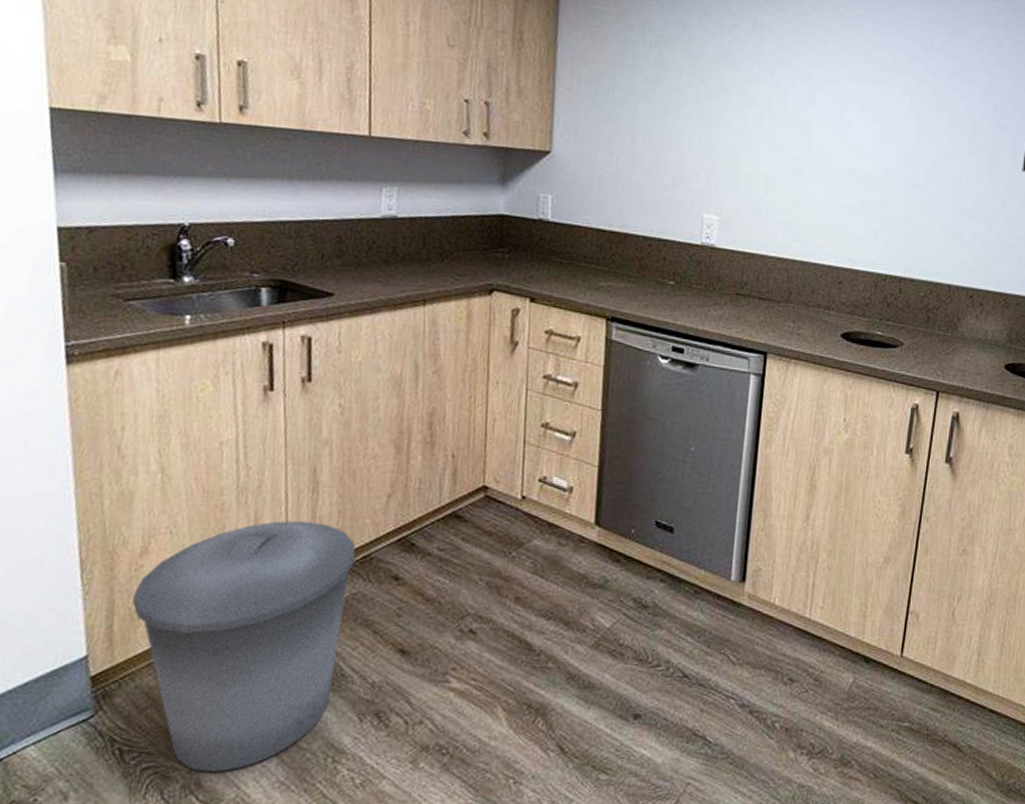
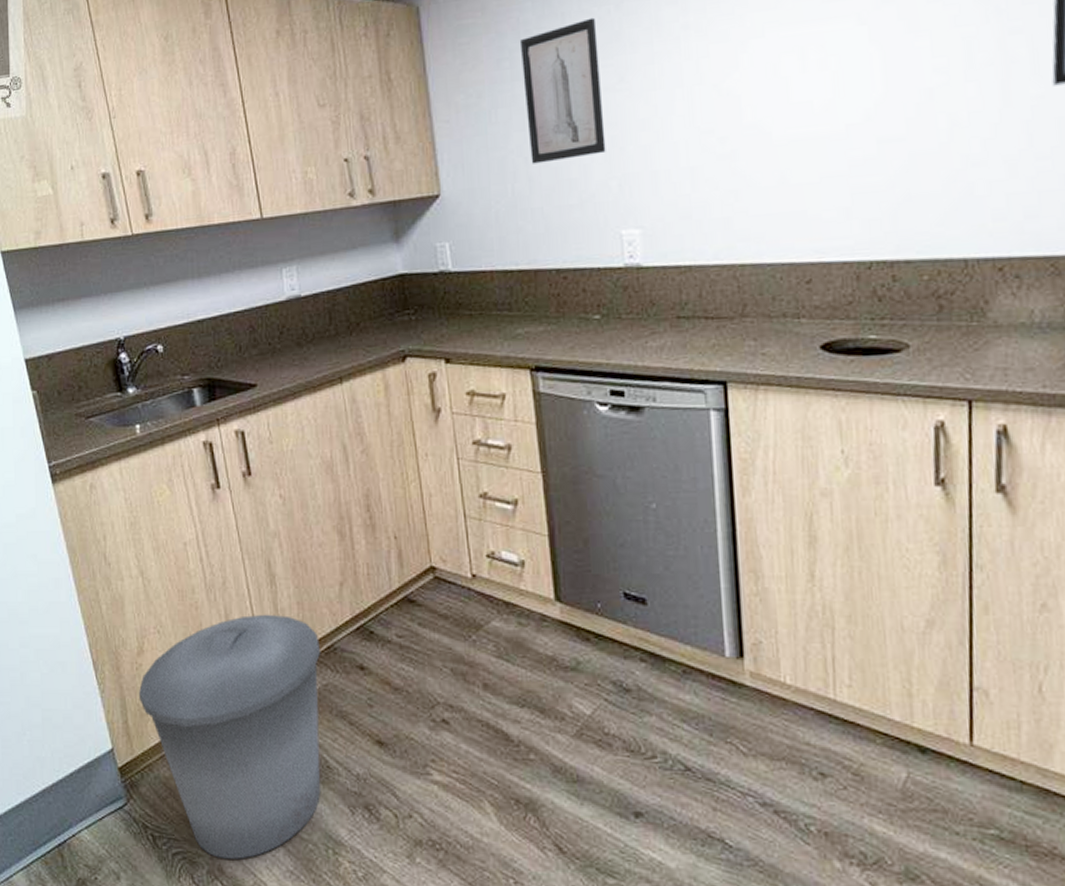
wall art: none [637,33,710,148] -> present [519,17,606,164]

